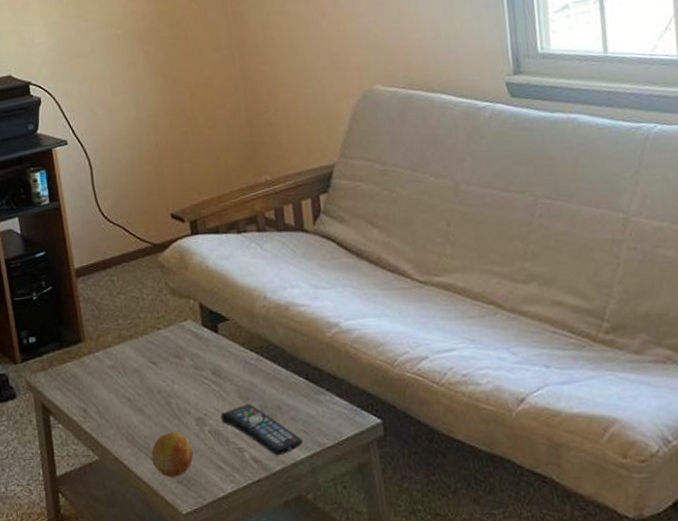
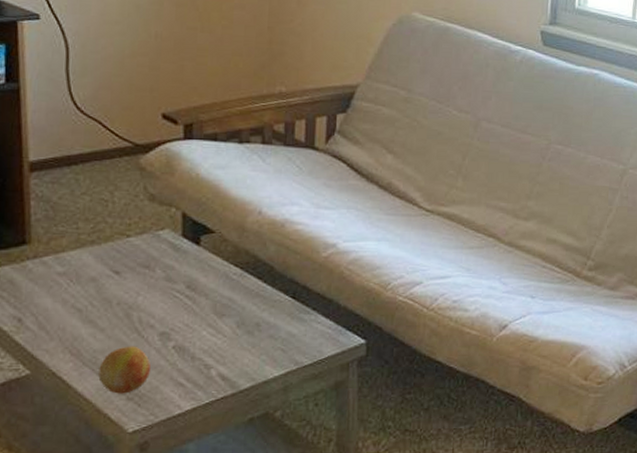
remote control: present [220,403,304,456] -> none [189,320,280,373]

